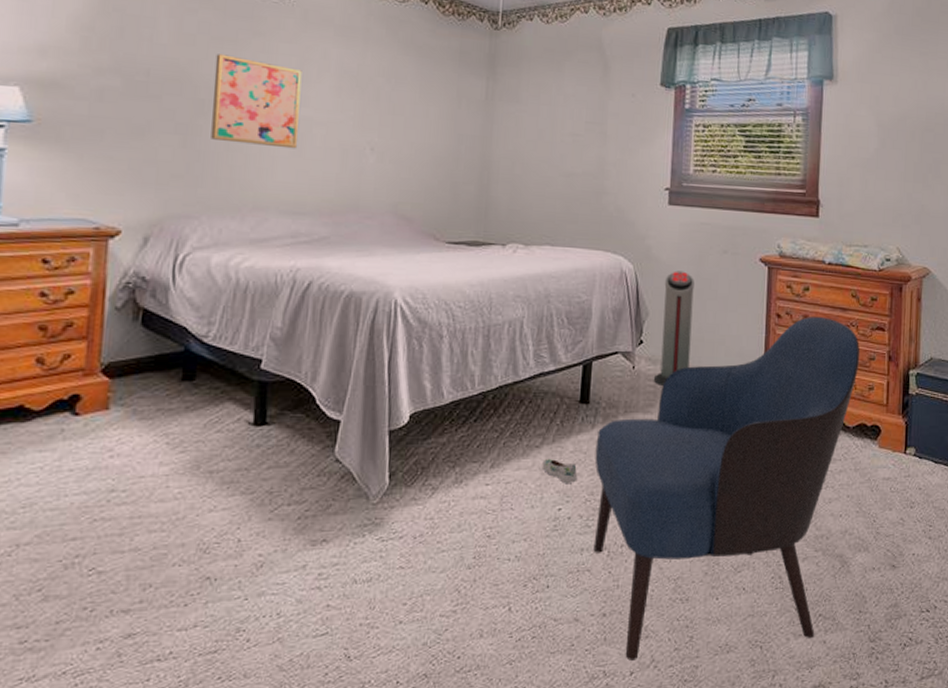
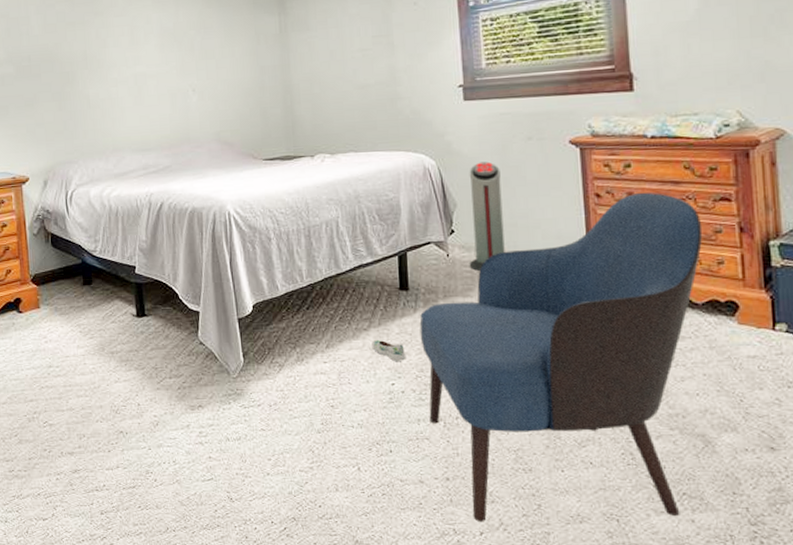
wall art: present [211,54,302,149] -> none [71,34,138,102]

